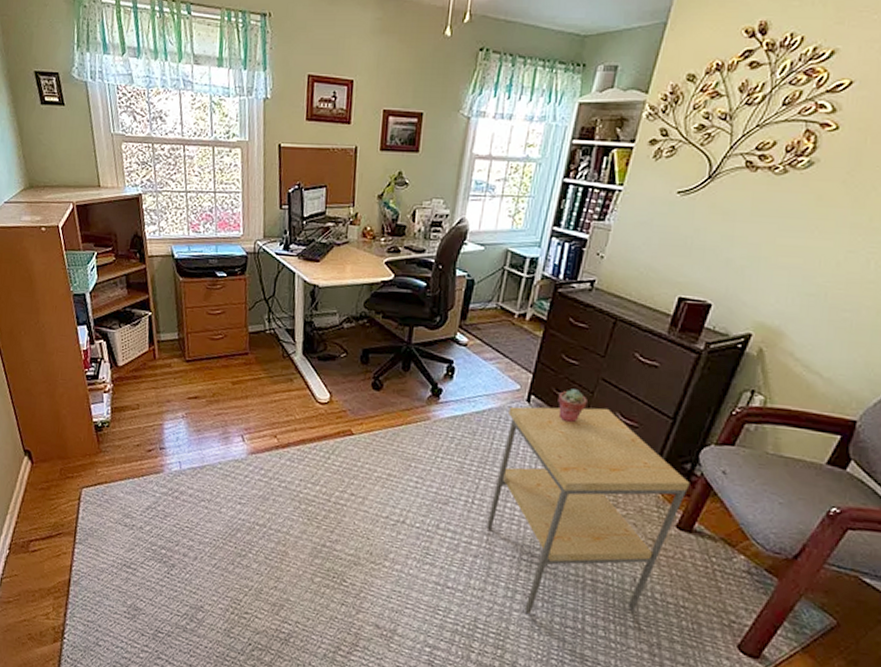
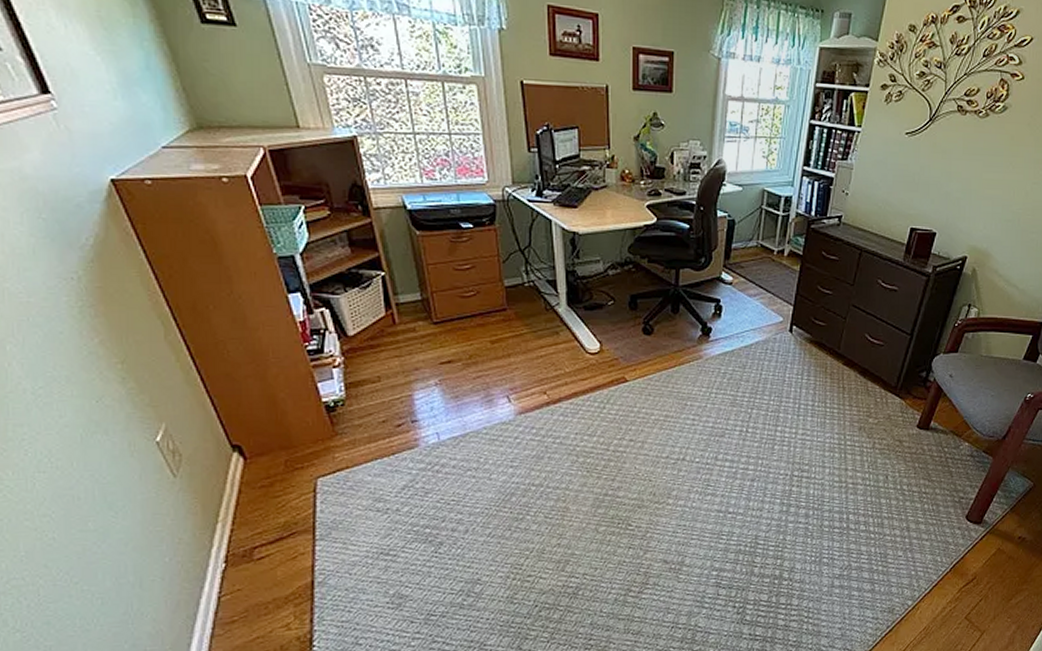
side table: present [486,406,690,615] -> none [761,331,926,524]
potted succulent: present [558,389,587,423] -> none [816,316,841,348]

